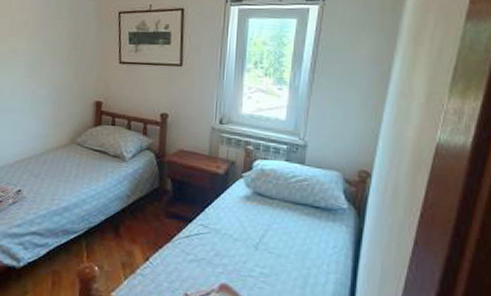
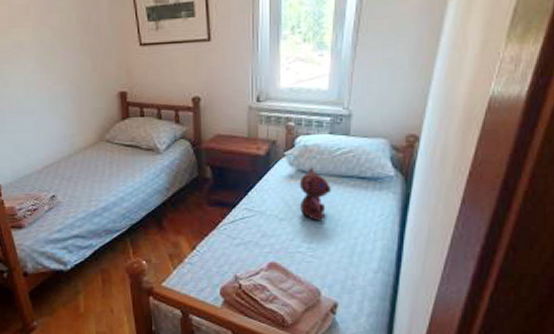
teddy bear: none [254,190,285,246] -> present [299,166,331,221]

